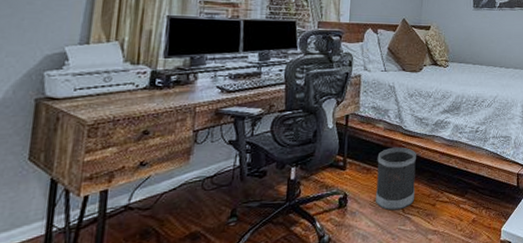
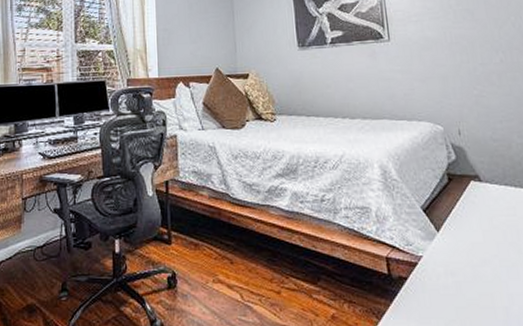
wastebasket: present [375,147,416,211] -> none [204,219,254,296]

